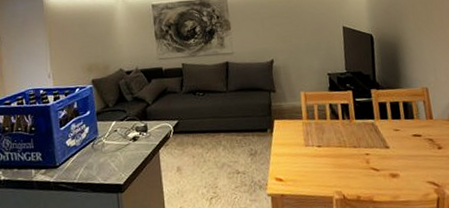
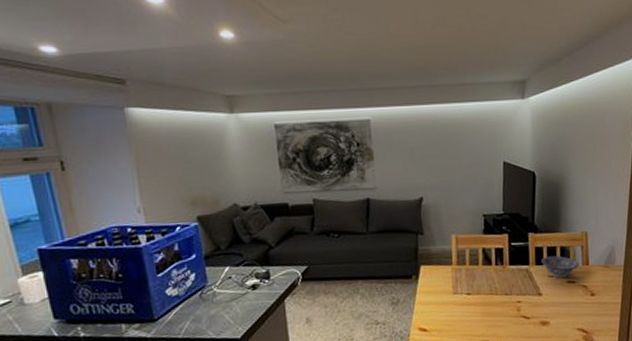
bowl: none [385,110,424,132] -> present [541,255,580,278]

